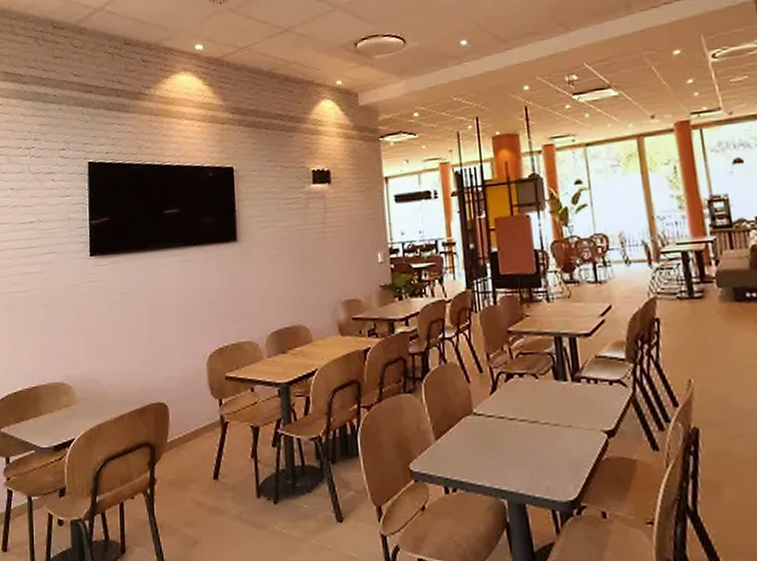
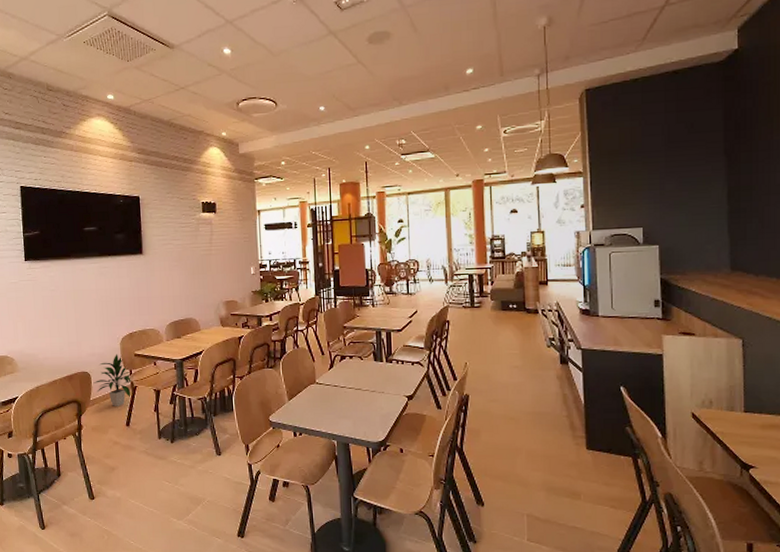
indoor plant: none [171,376,223,451] -> present [93,353,133,406]

